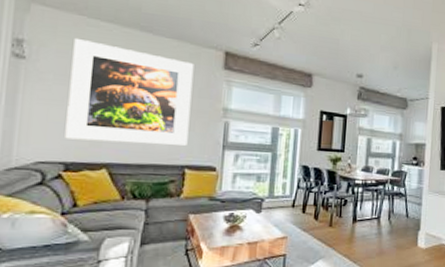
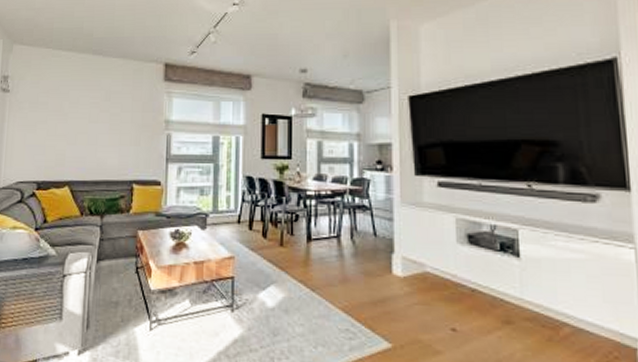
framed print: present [65,37,194,146] -> none [37,68,138,161]

